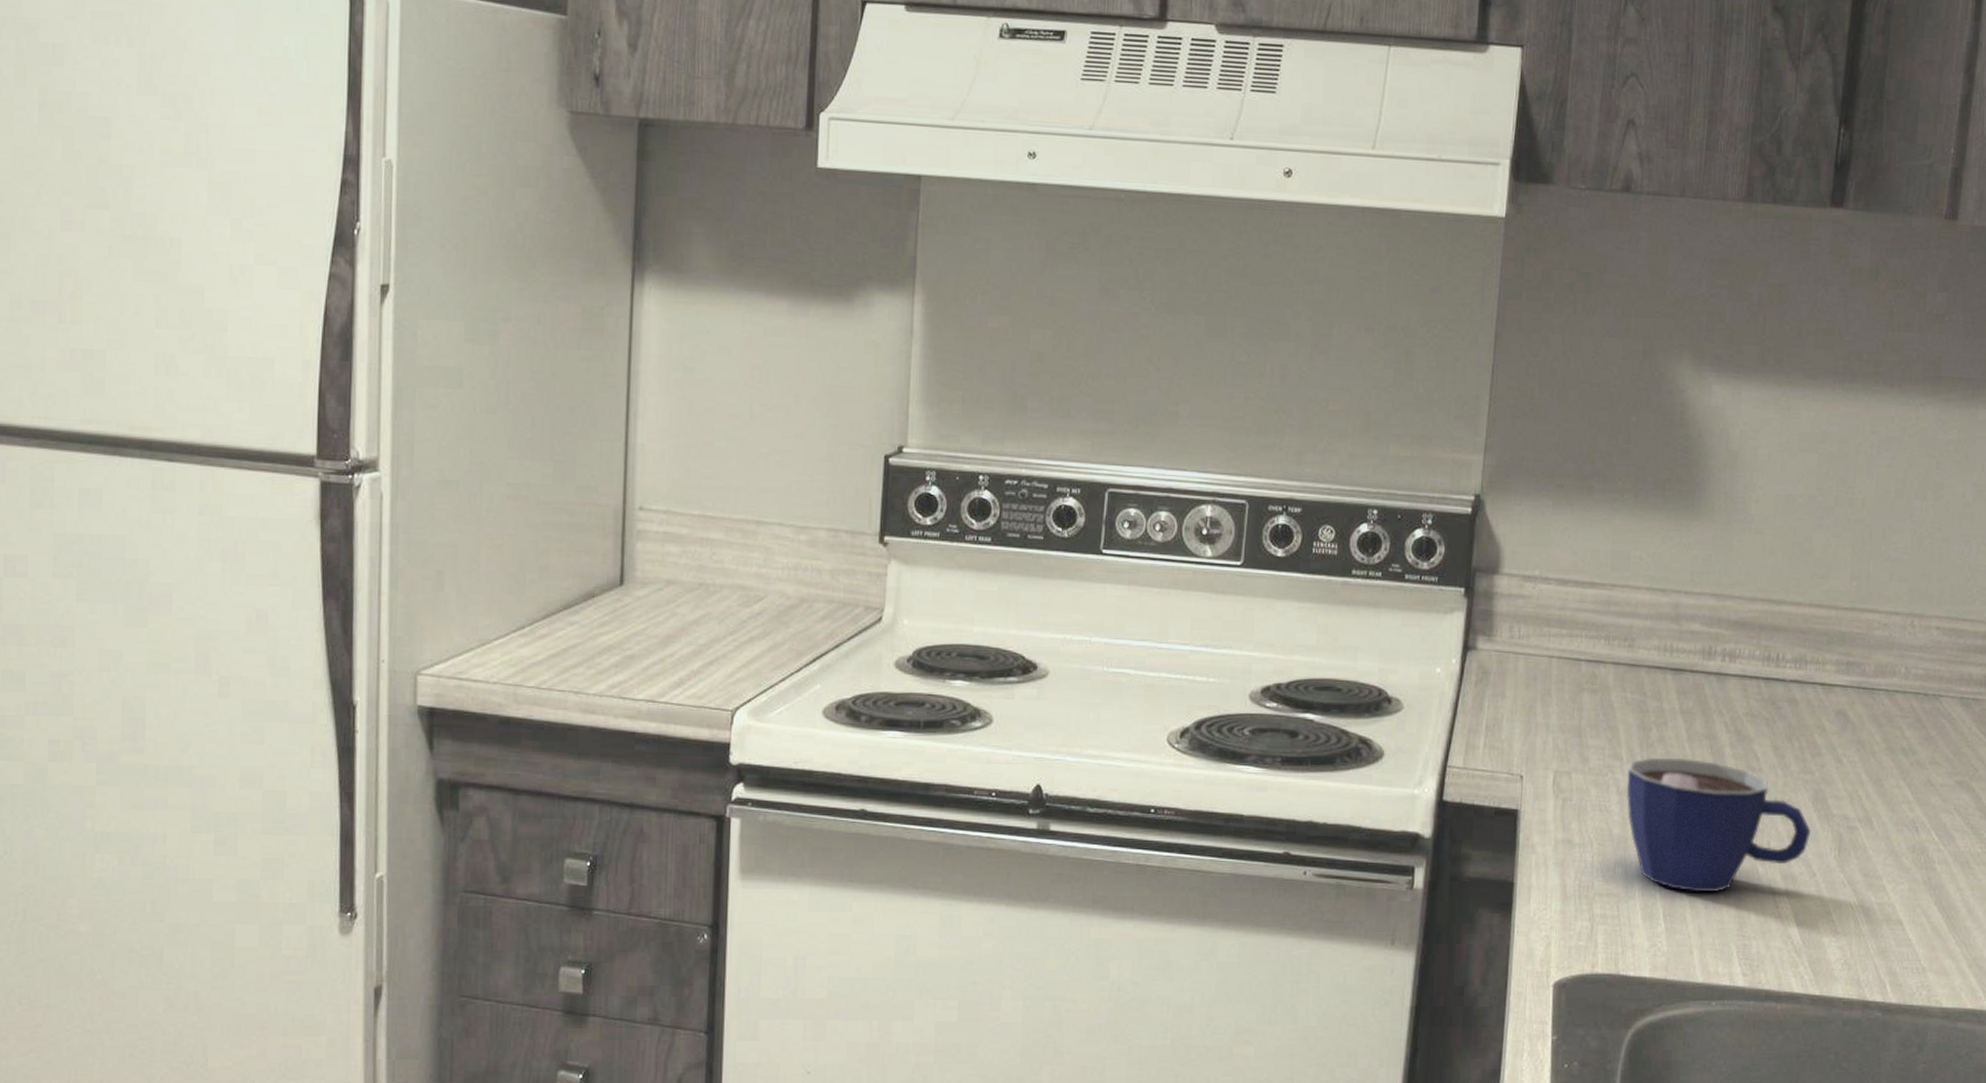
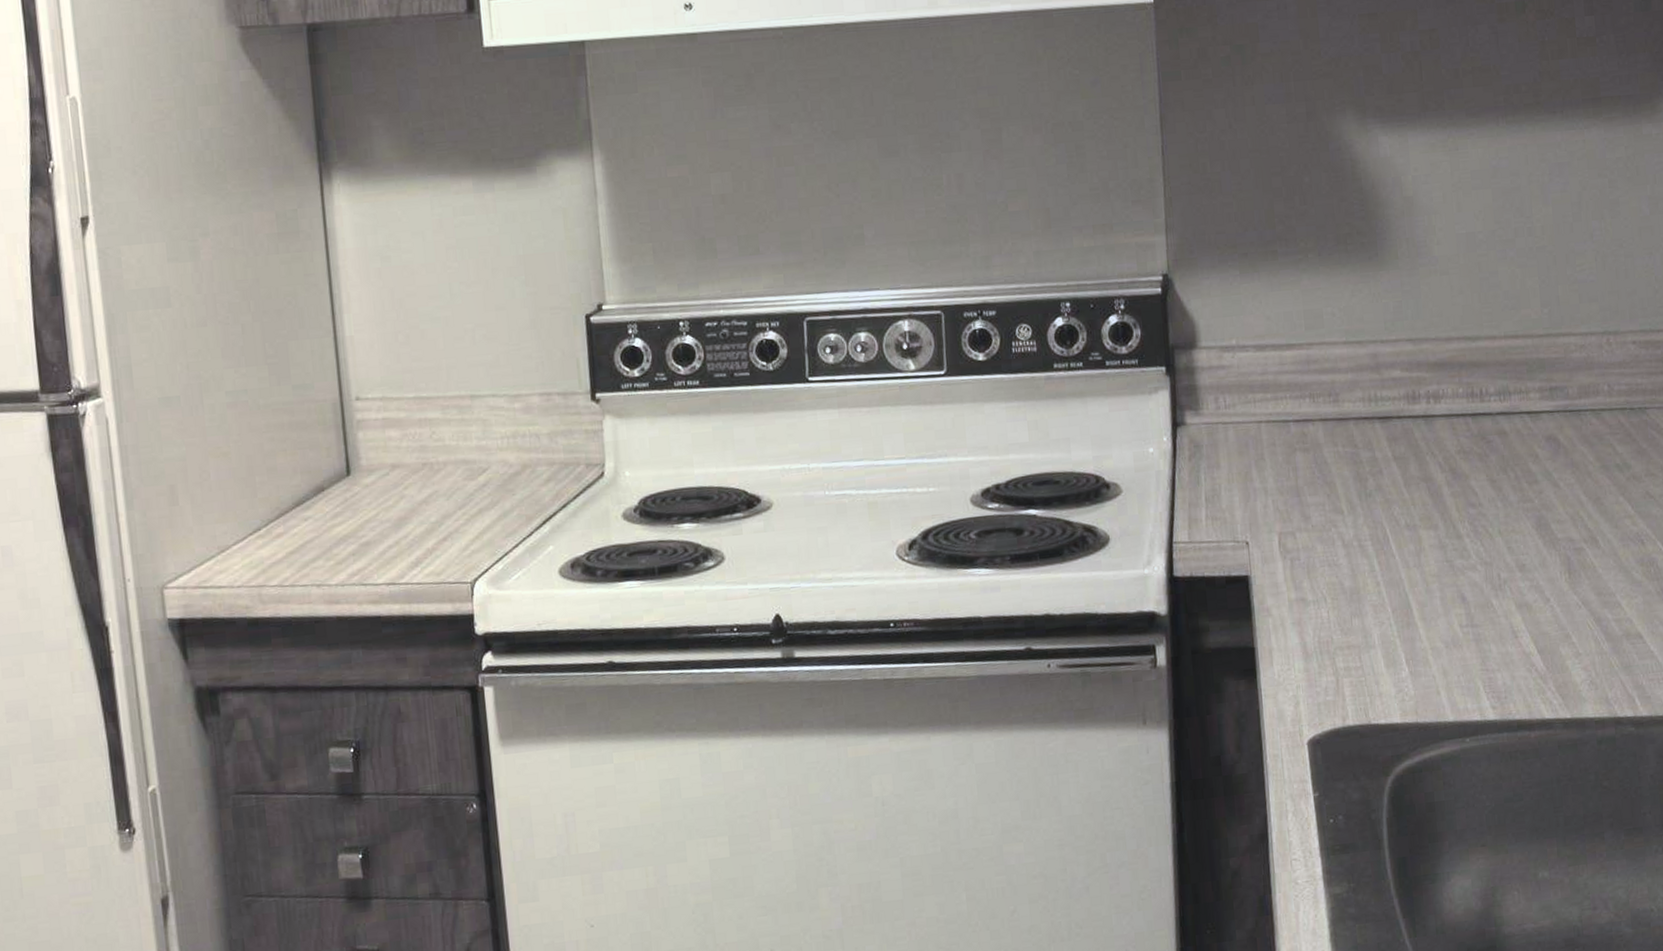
cup: present [1626,757,1811,893] -> none [1350,502,1539,634]

